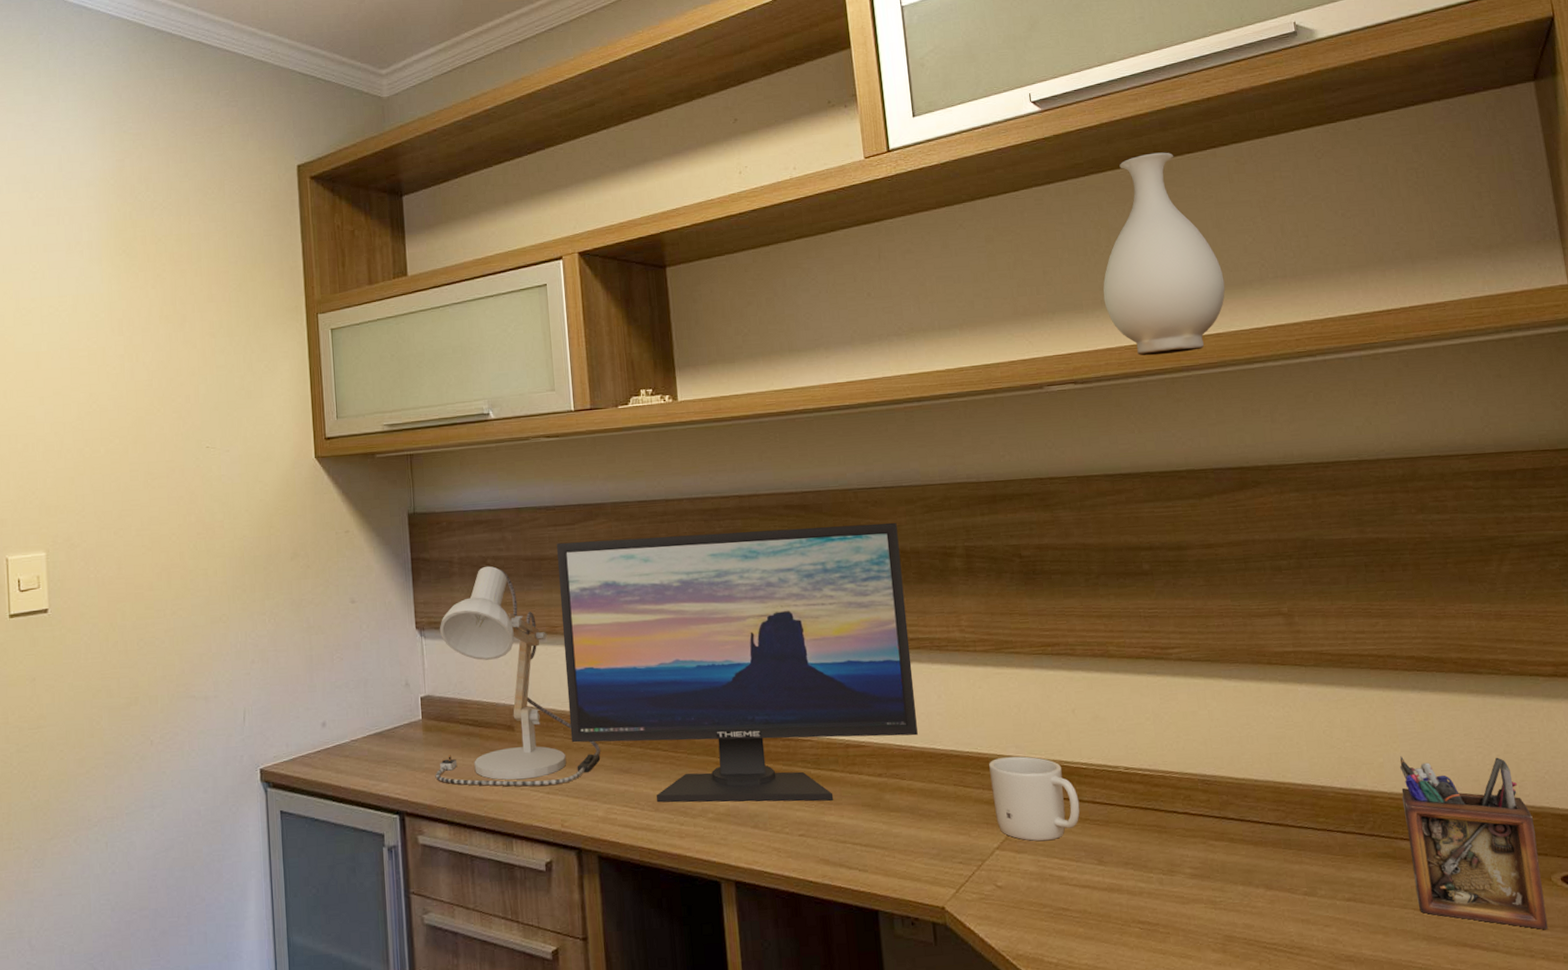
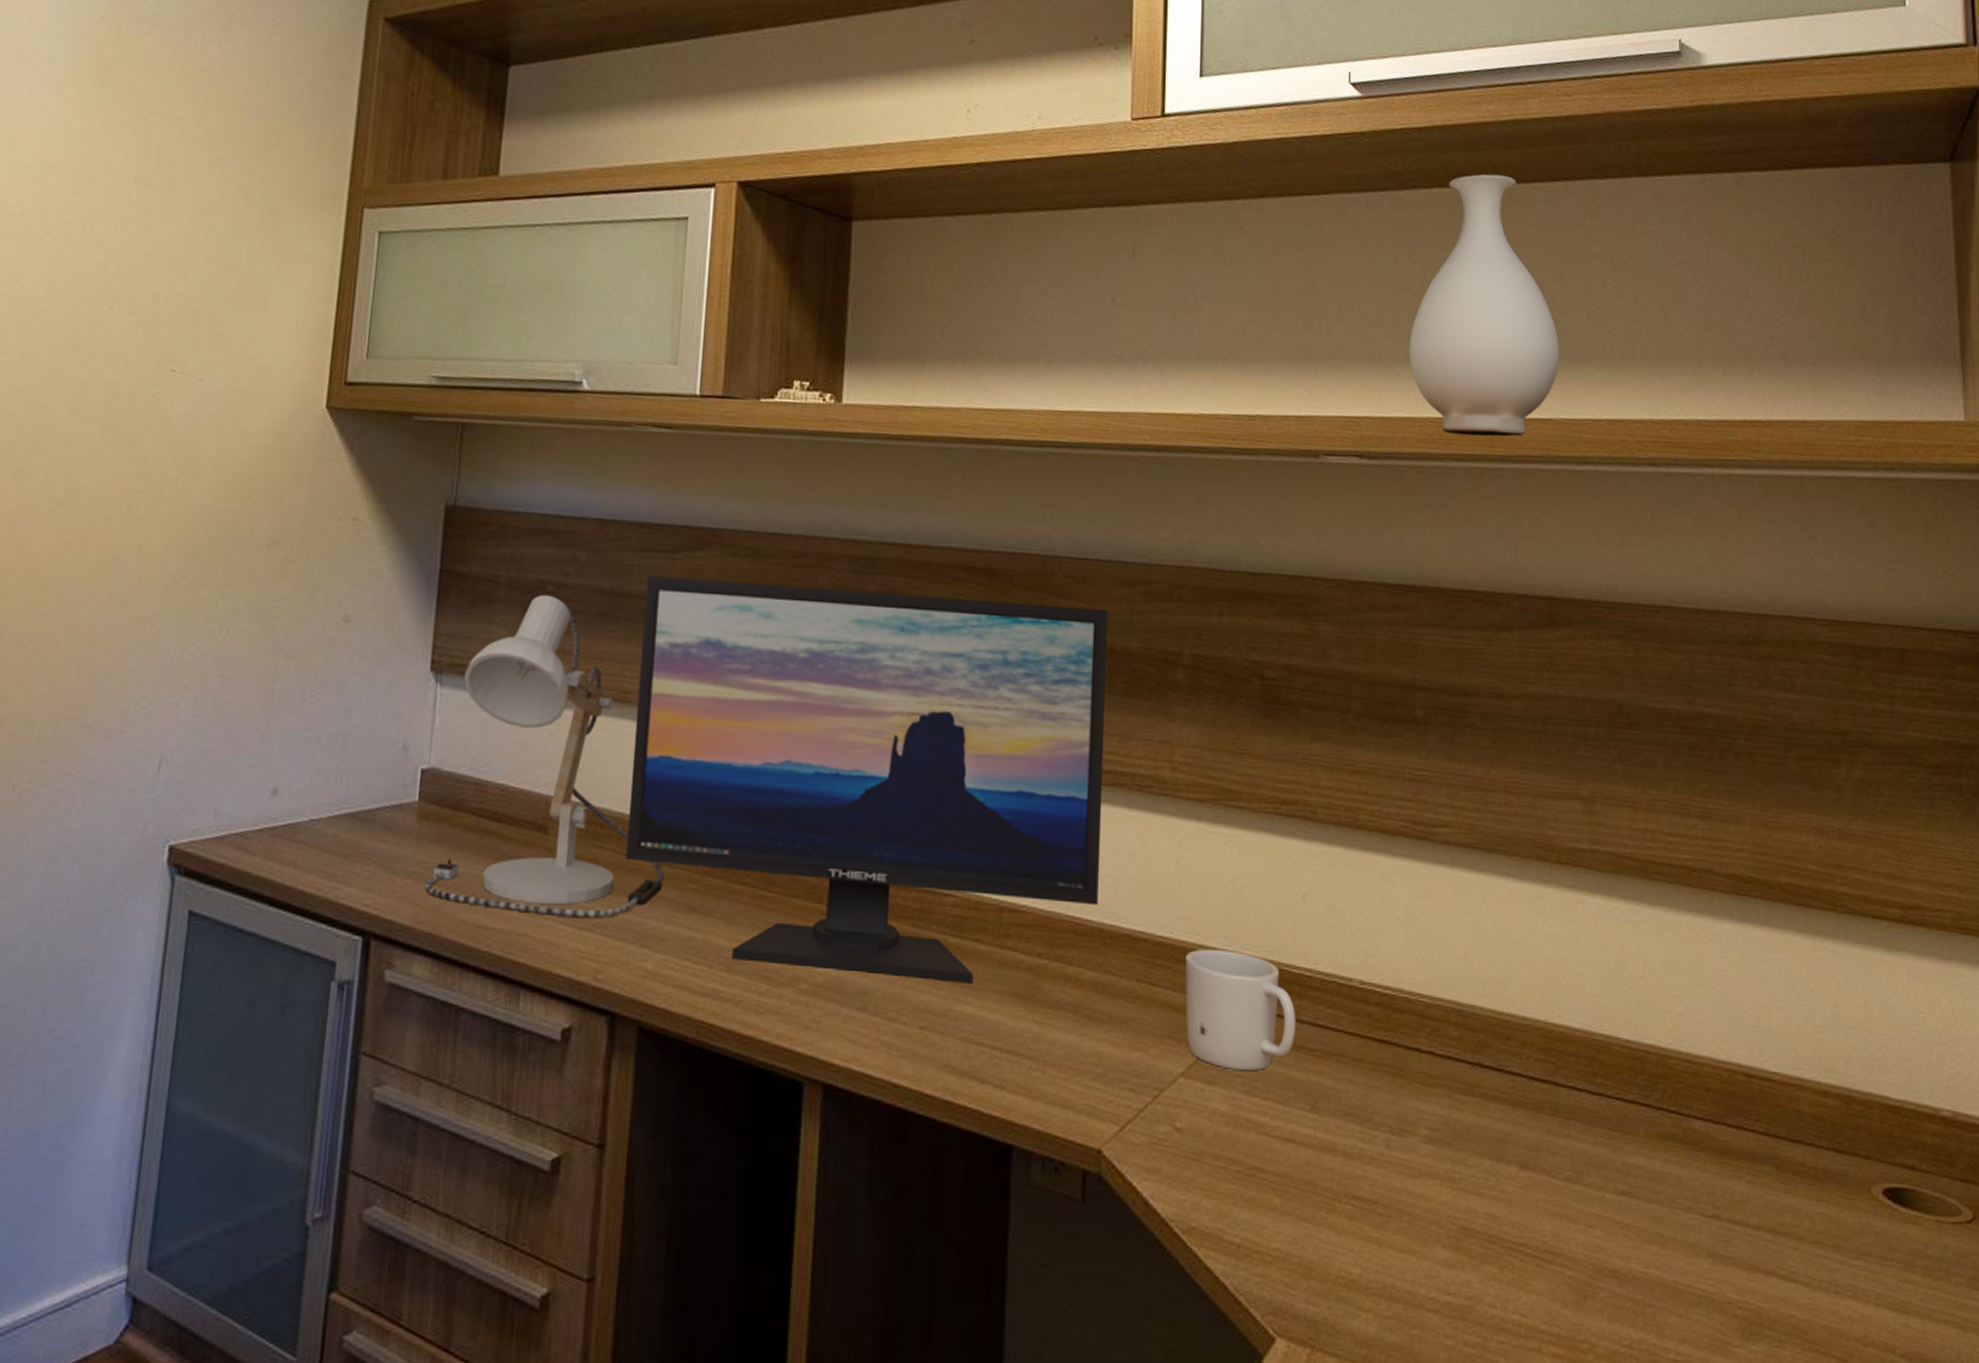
desk organizer: present [1399,756,1548,930] -> none [1702,1006,1861,1259]

